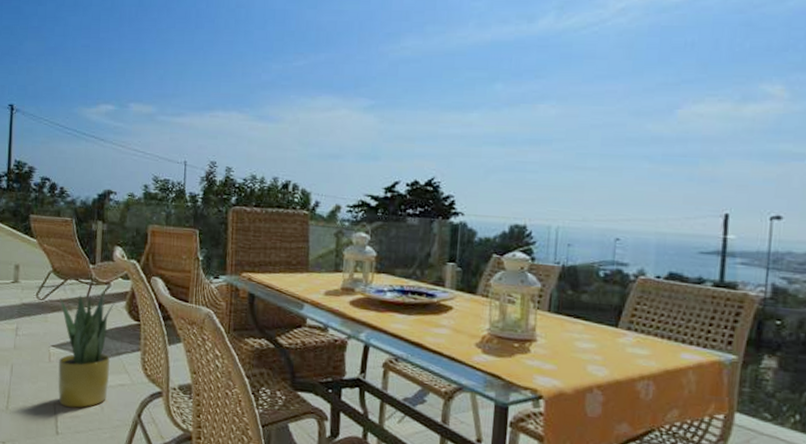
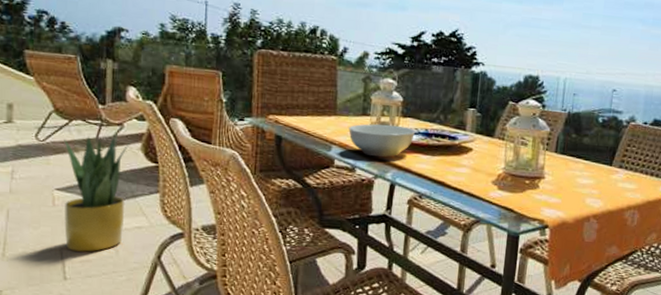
bowl: none [321,280,390,316] -> present [348,124,415,157]

